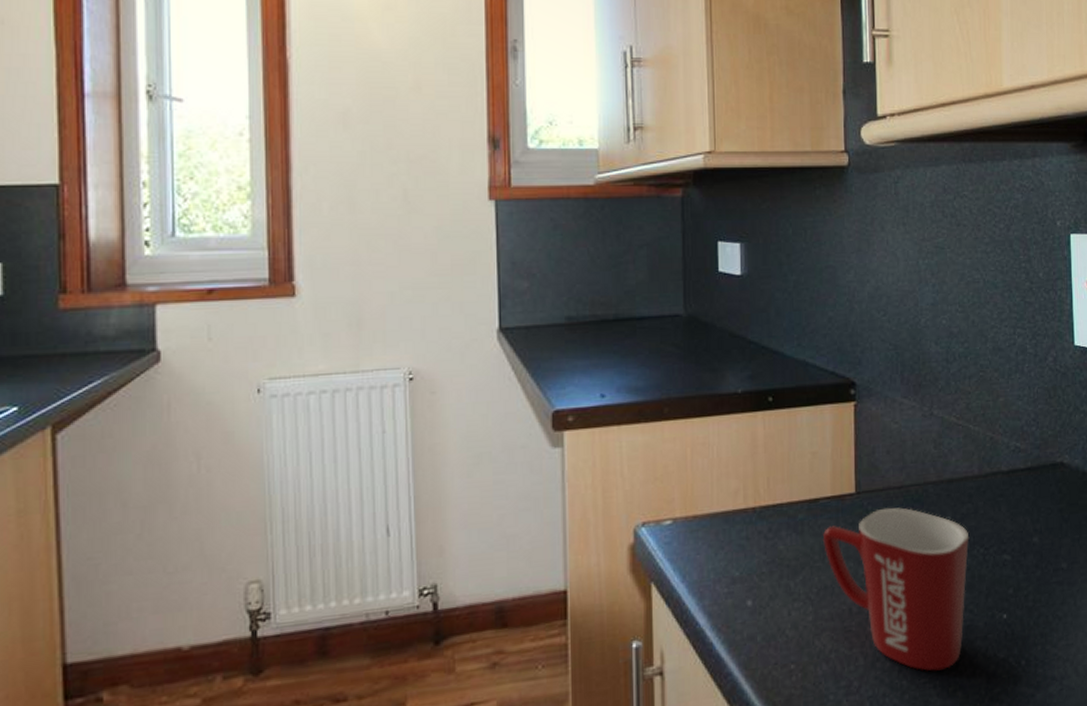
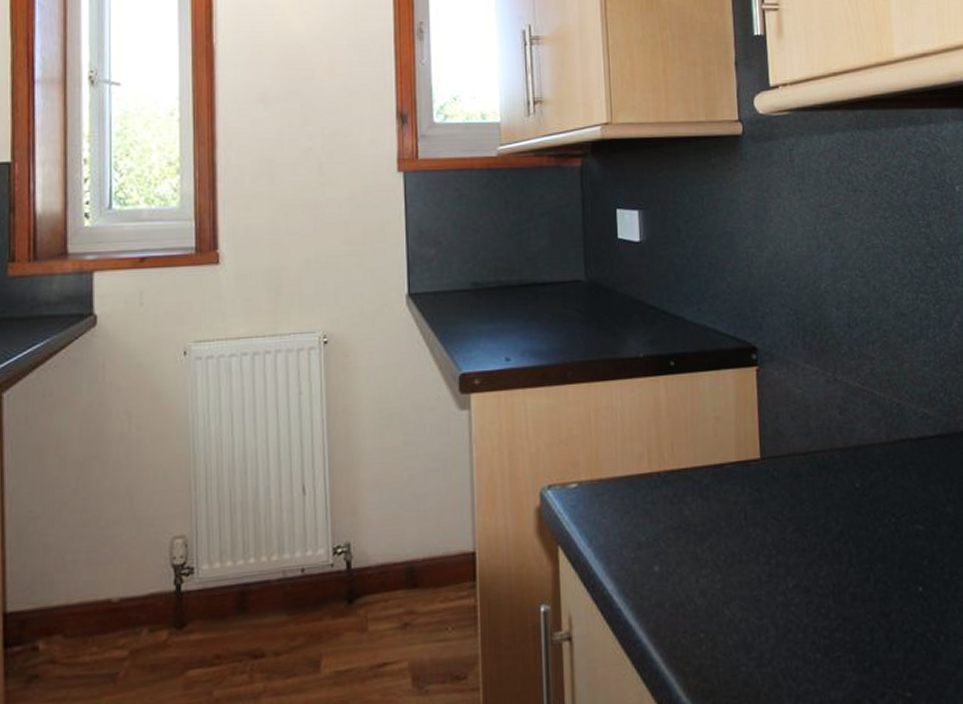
mug: present [822,507,970,671] -> none [728,474,880,645]

